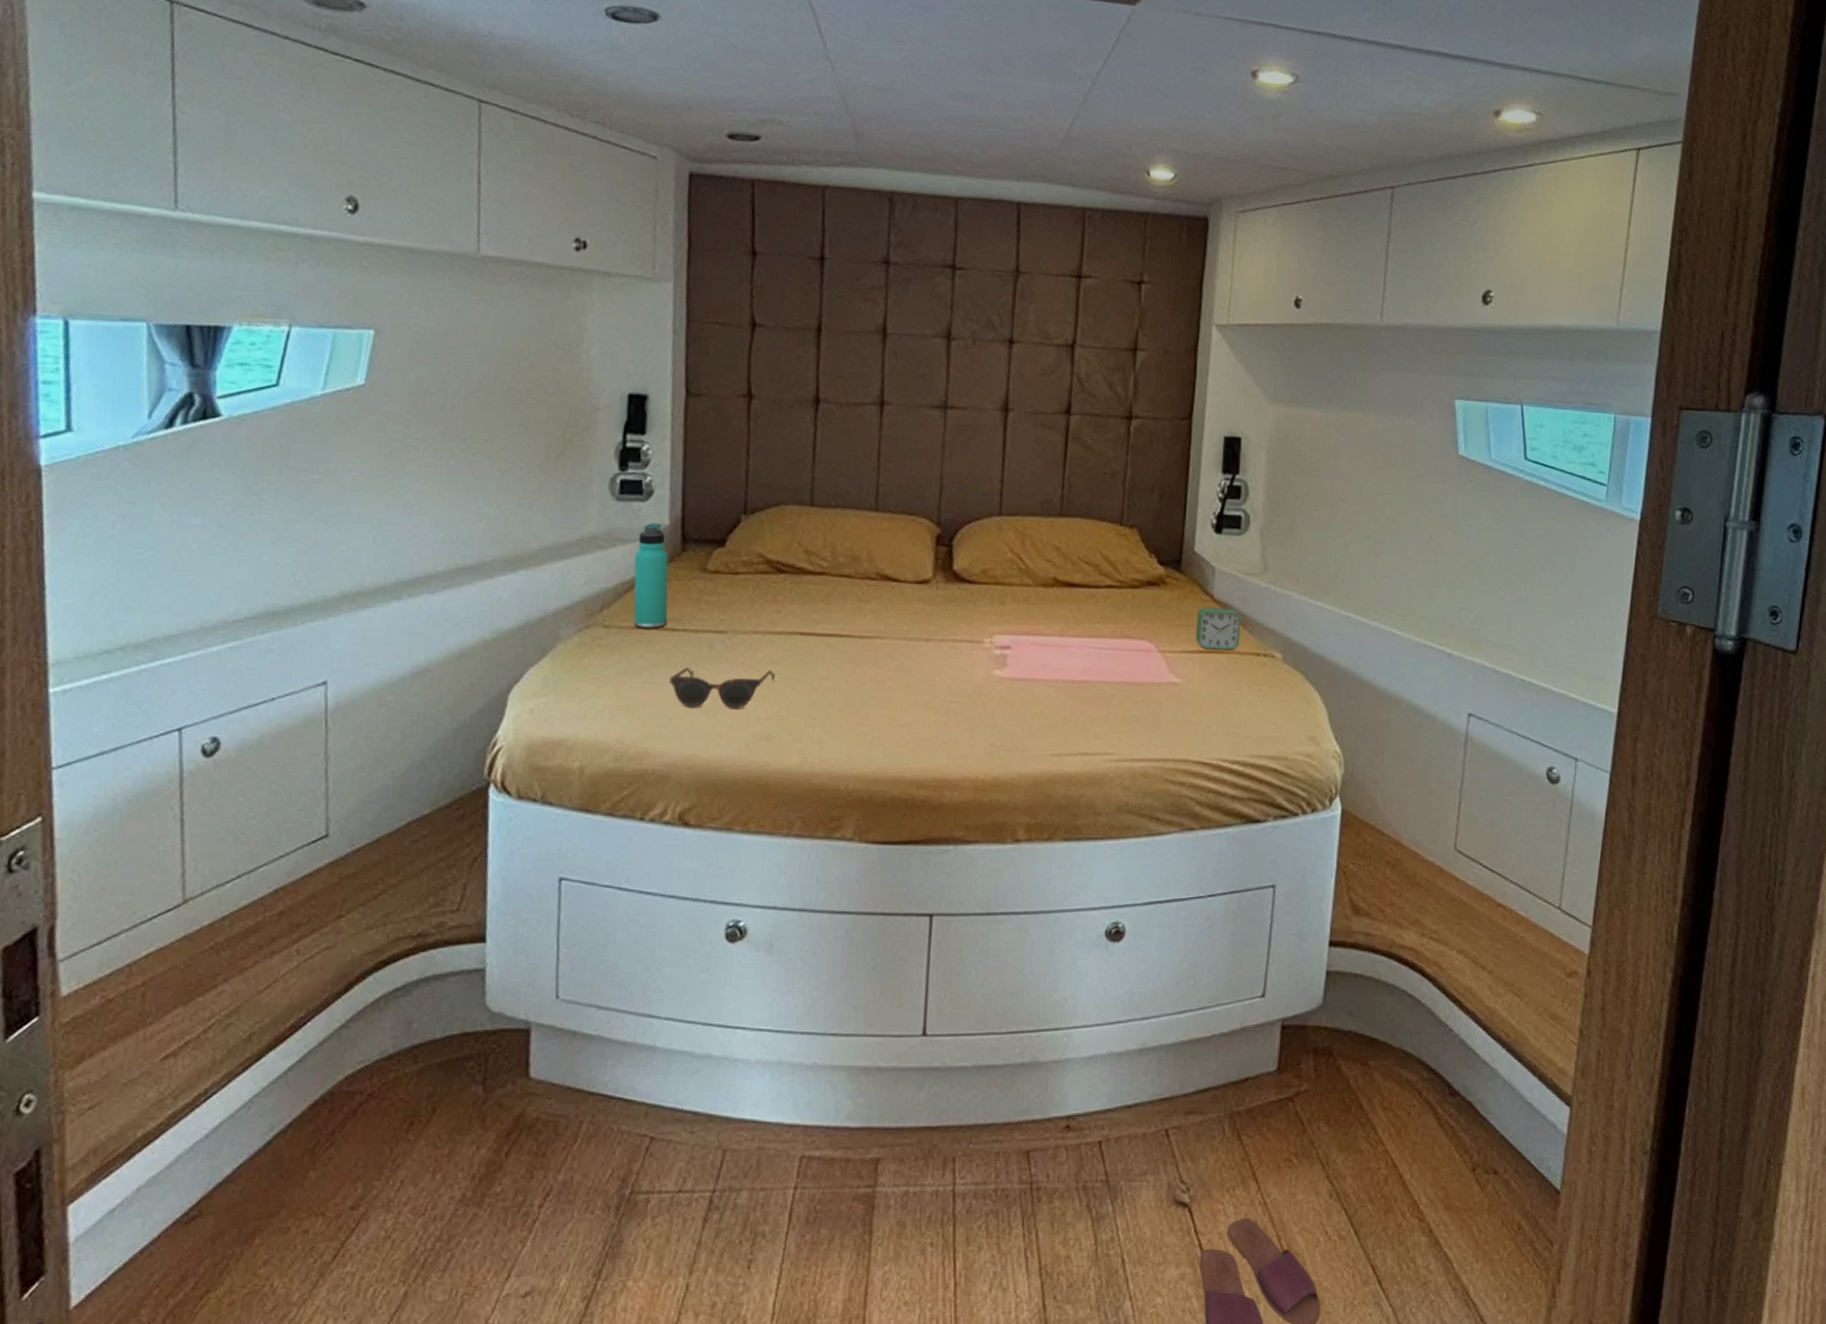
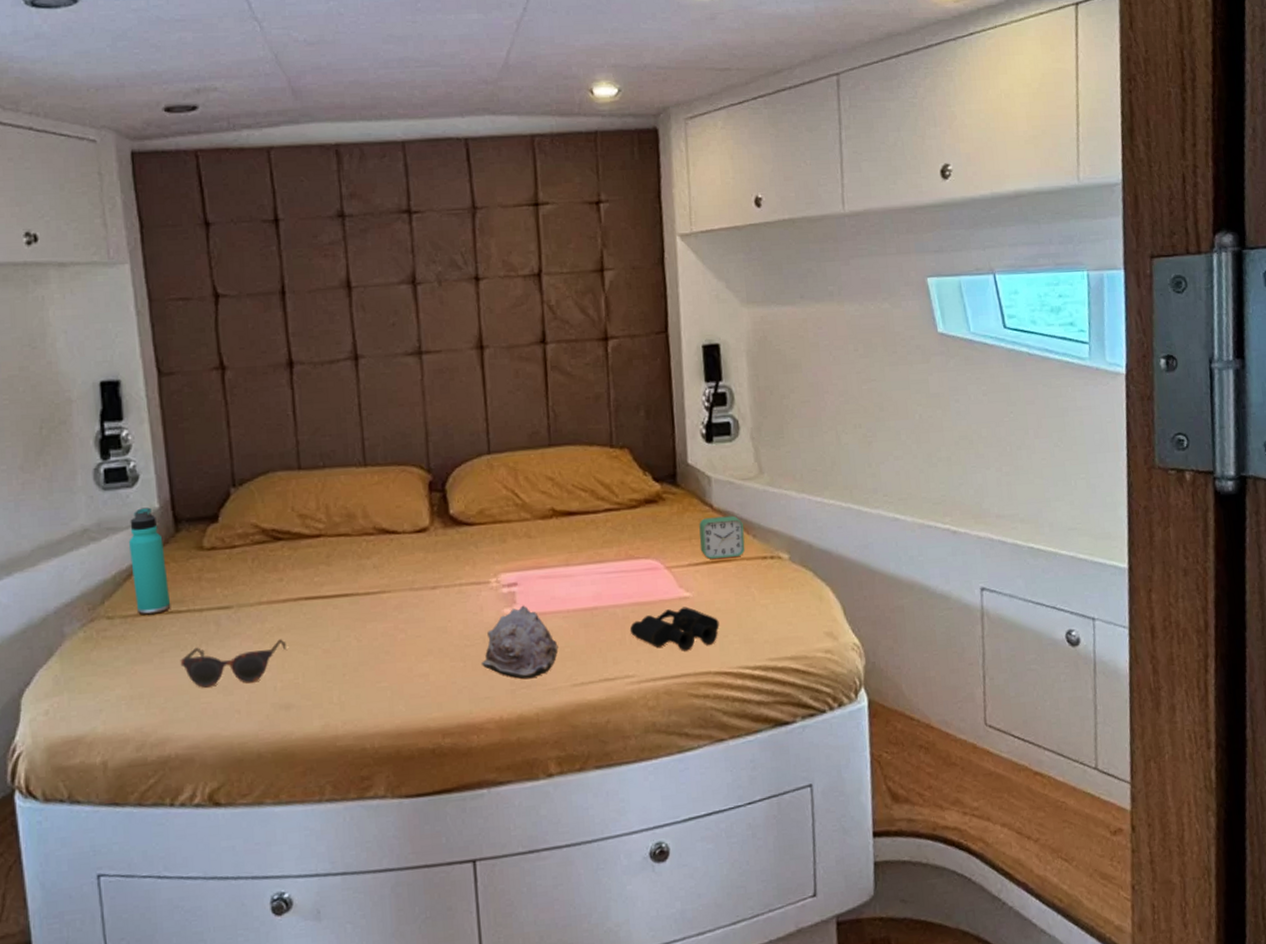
seashell: none [964,669,1043,743] -> present [480,605,558,680]
binoculars: none [1115,692,1205,736] -> present [629,606,720,651]

